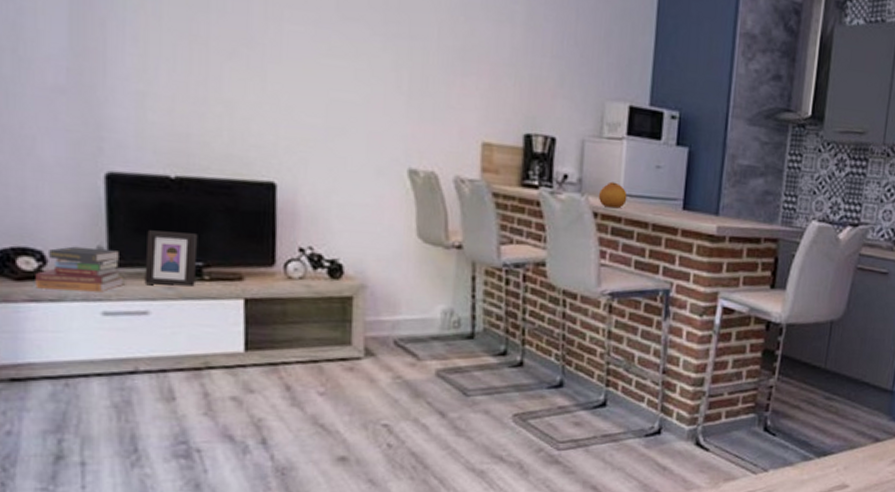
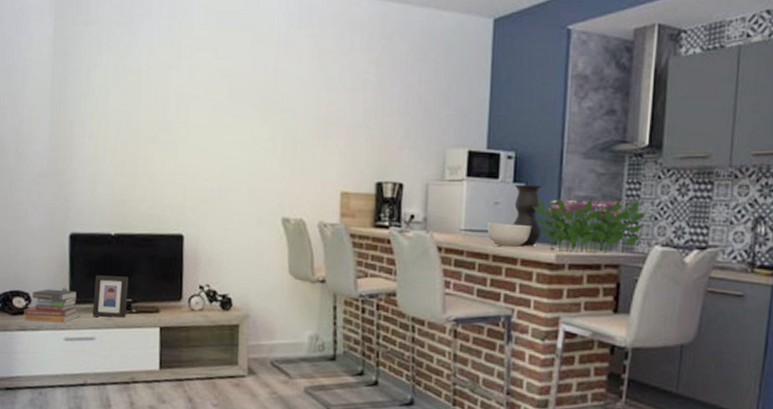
fruit: present [598,181,627,209] -> none [441,219,468,243]
bowl: none [647,188,694,217] -> present [487,223,532,248]
vase: none [673,147,706,217] -> present [512,184,543,247]
flower arrangement: none [695,164,807,228] -> present [532,197,647,254]

